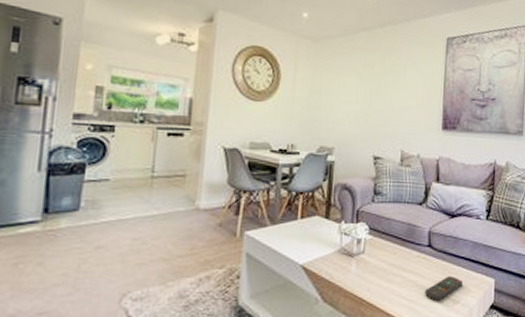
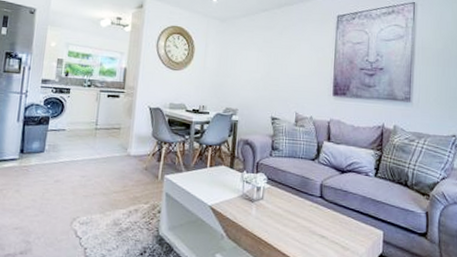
remote control: present [425,276,464,301] -> none [317,225,353,247]

